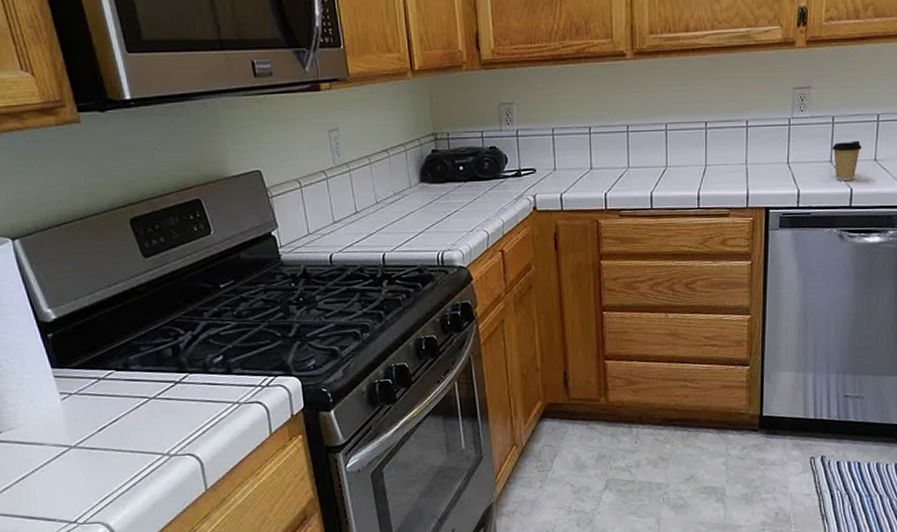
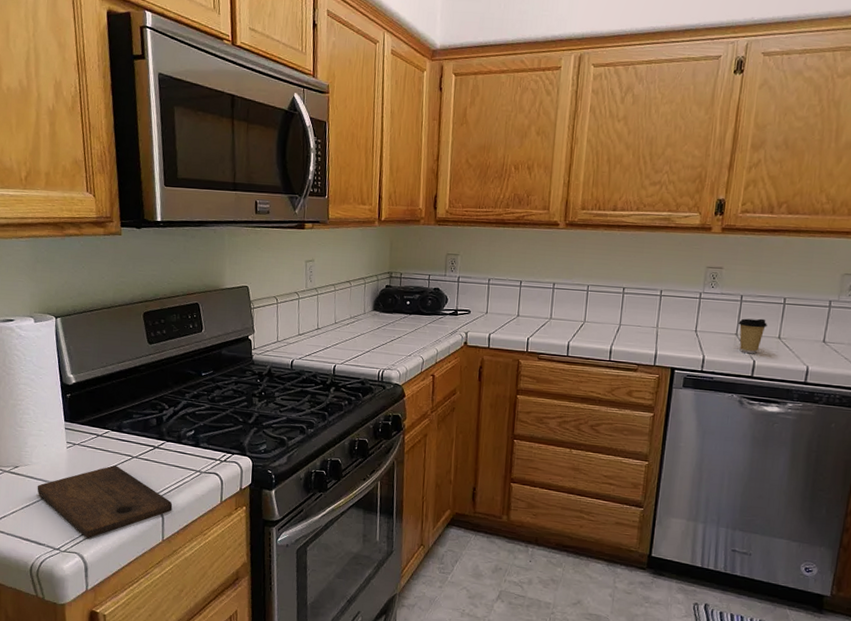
cutting board: none [31,412,212,503] -> present [37,465,173,538]

